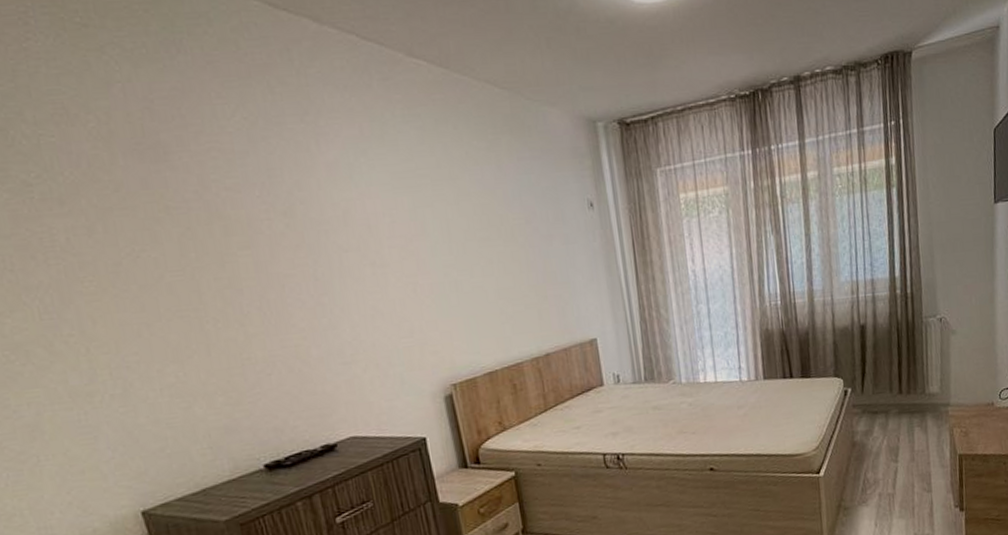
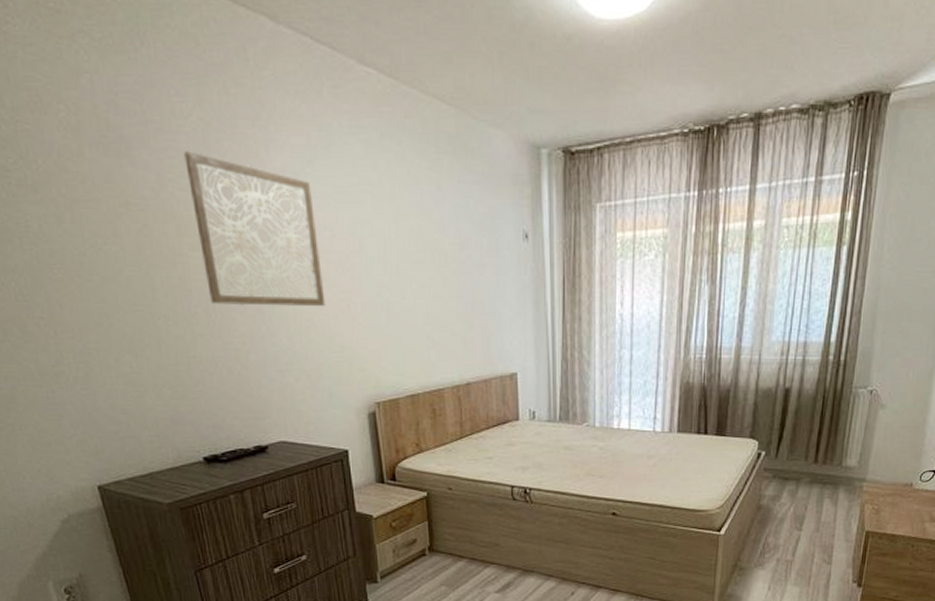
wall art: none [228,151,391,302] -> present [184,151,326,306]

